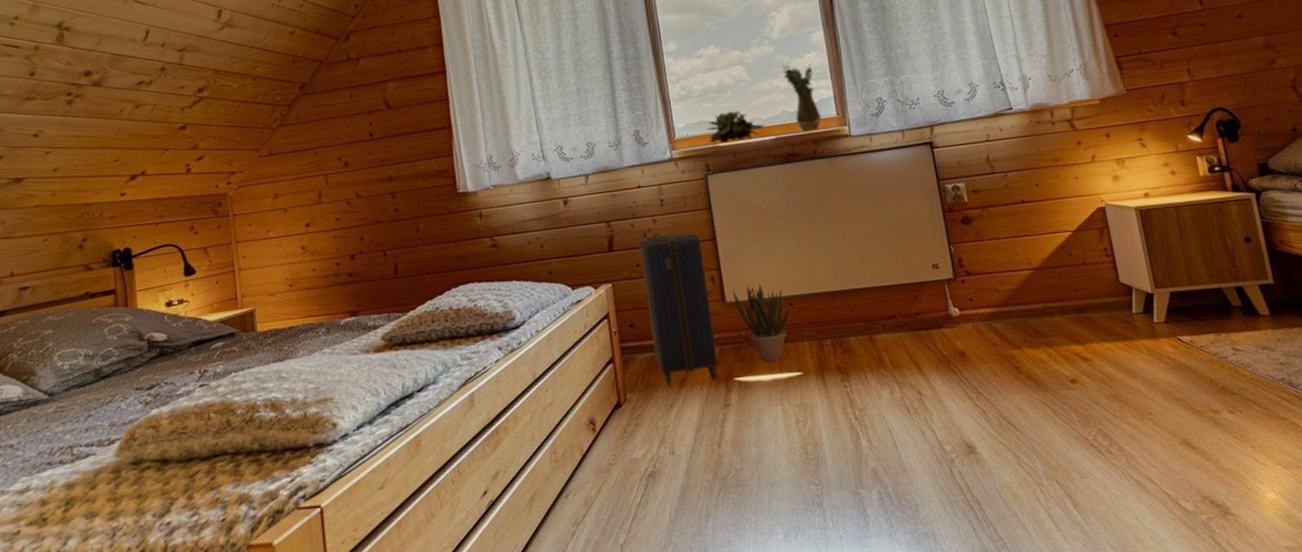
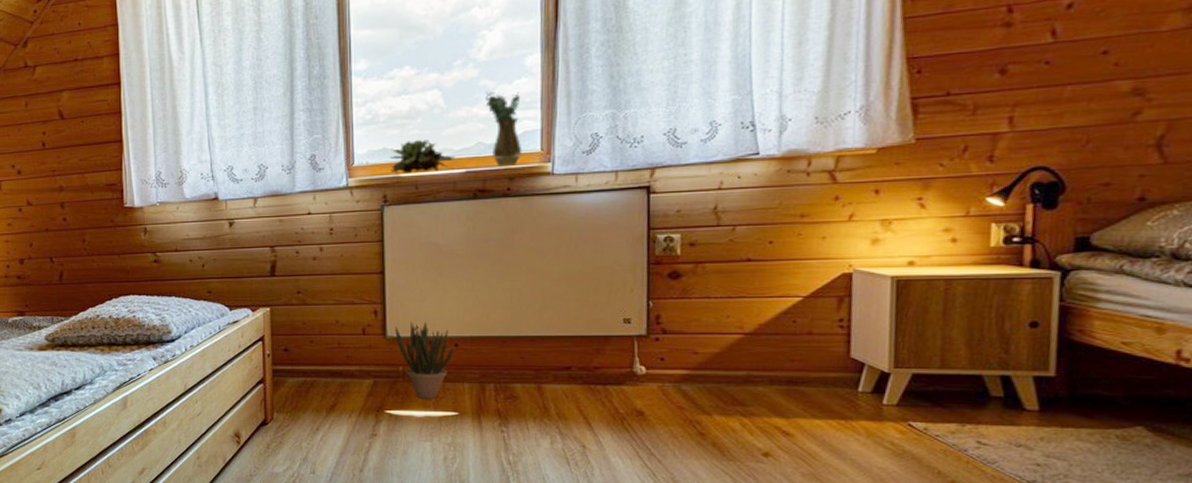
suitcase: present [640,230,718,386] -> none [303,258,371,410]

